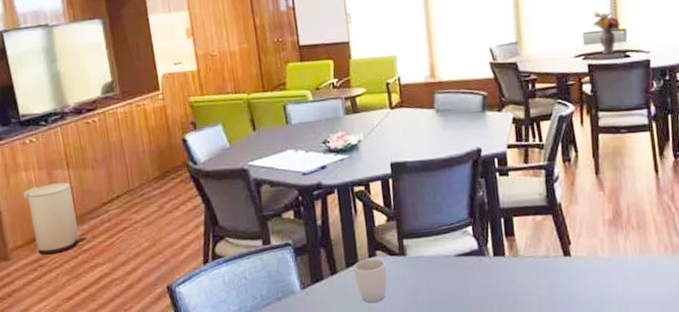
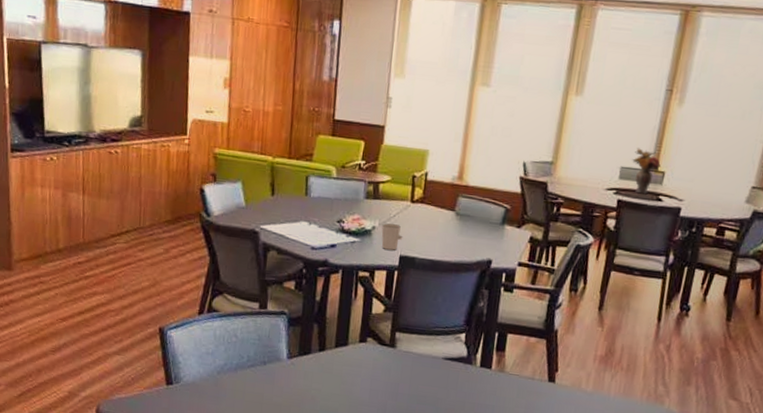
pedal bin: present [24,182,86,255] -> none [36,204,90,274]
cup: present [354,258,387,303] -> none [341,342,374,386]
cup: none [367,133,390,160] -> present [381,223,403,250]

